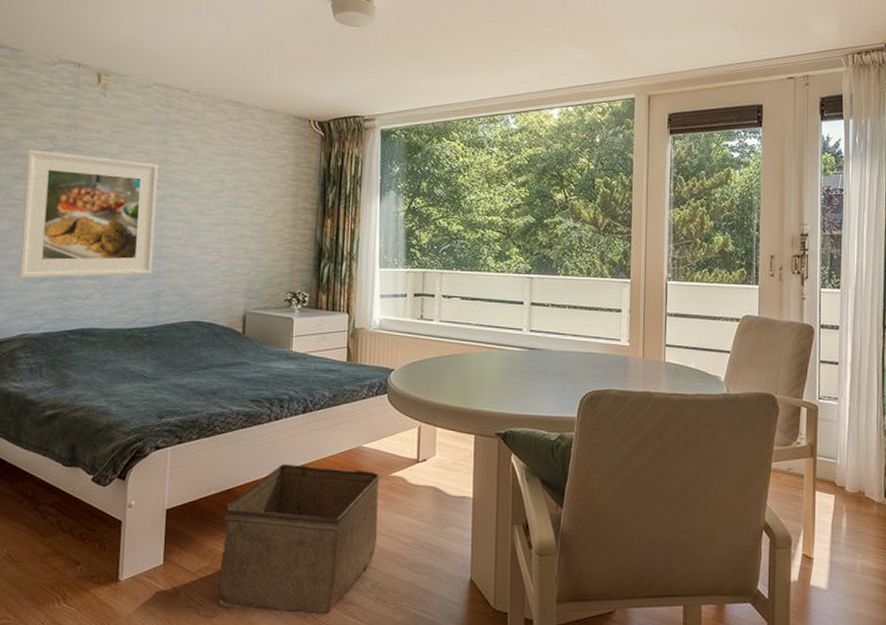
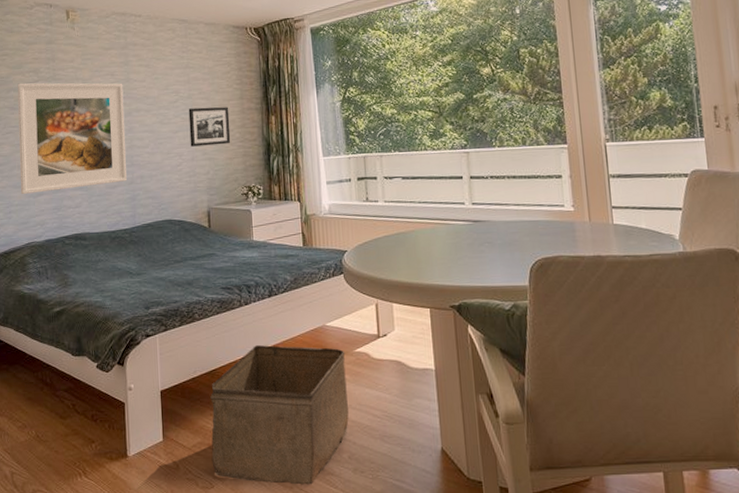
picture frame: none [231,201,280,245] -> present [188,107,231,147]

